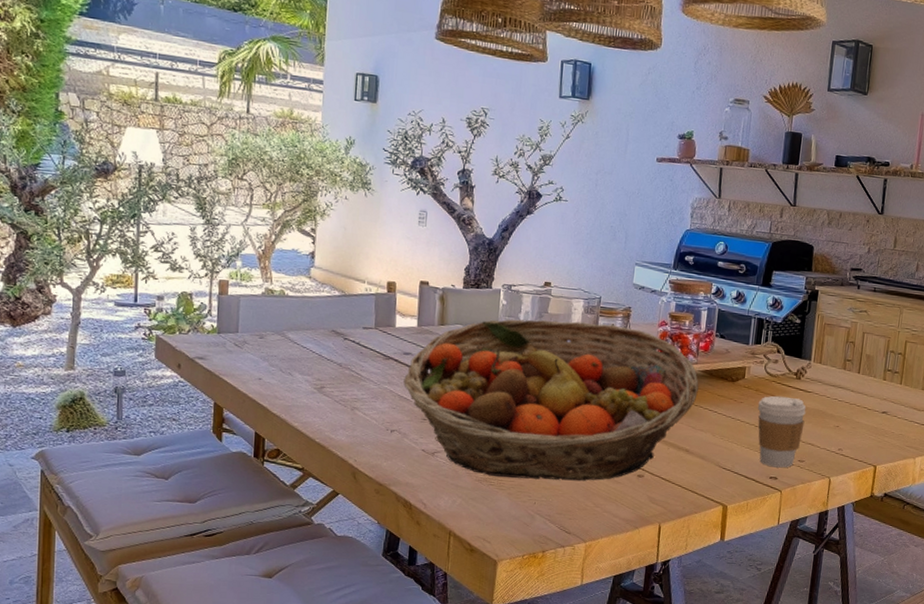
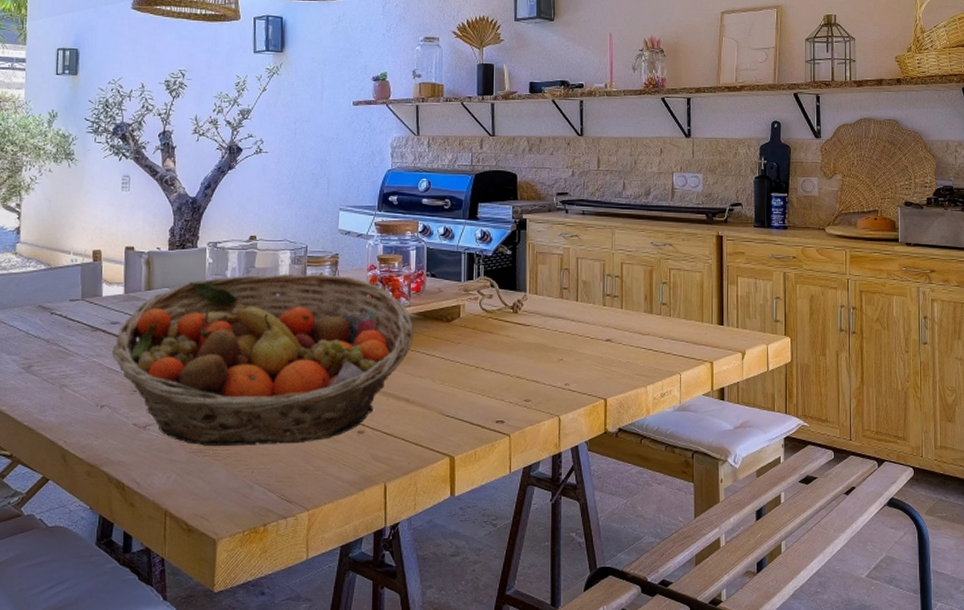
coffee cup: present [757,395,806,468] -> none [476,332,527,410]

